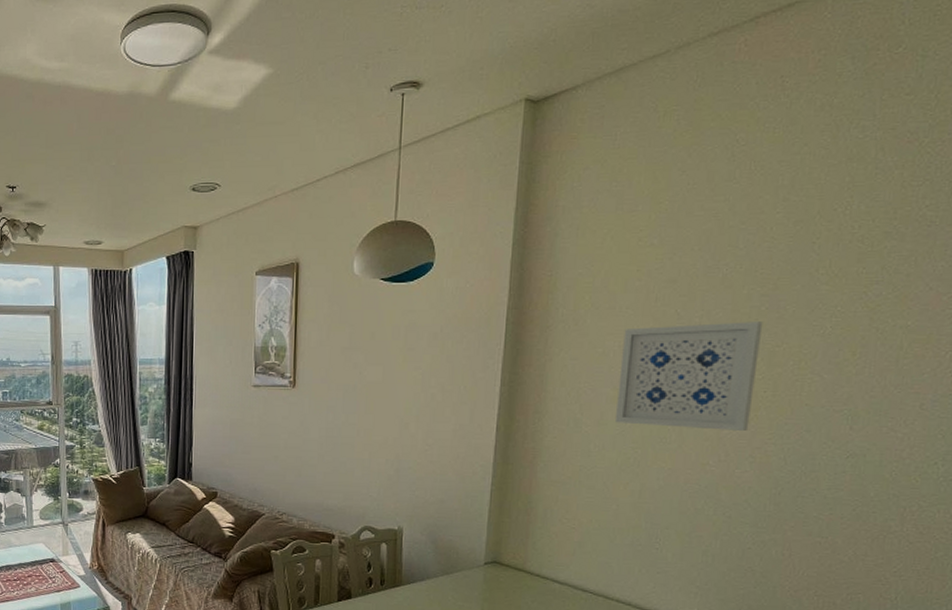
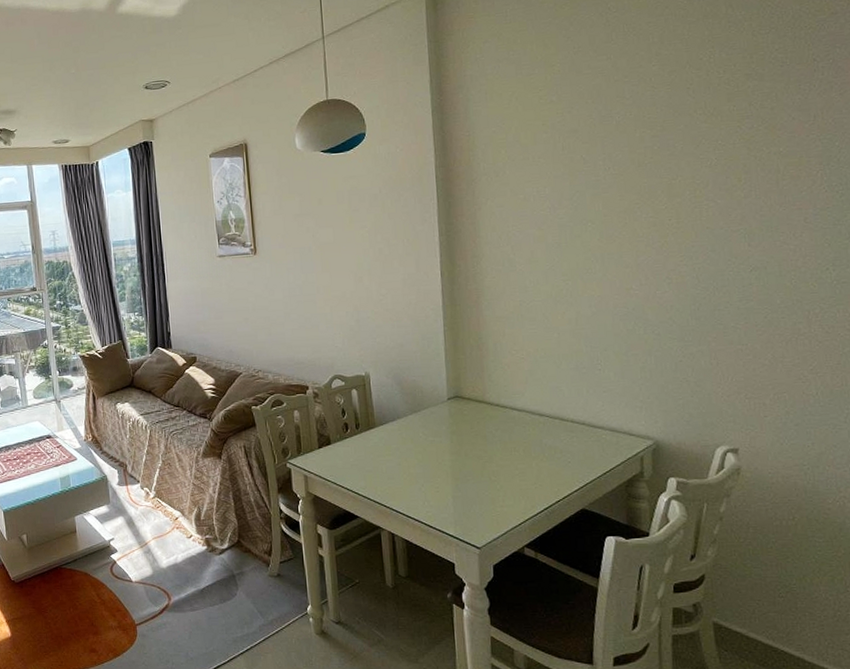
wall art: present [616,322,763,432] -> none [540,159,662,260]

